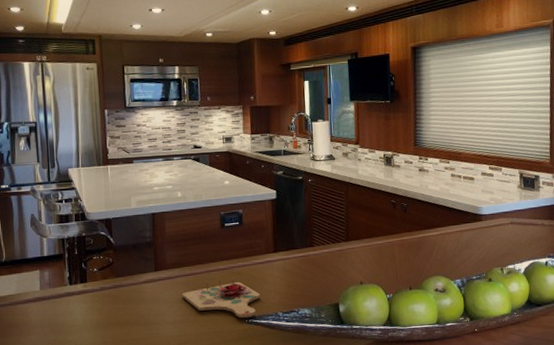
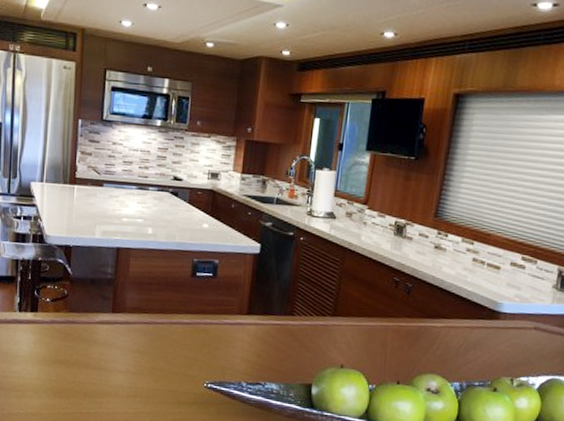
cutting board: present [182,278,261,318] -> none [138,335,225,382]

